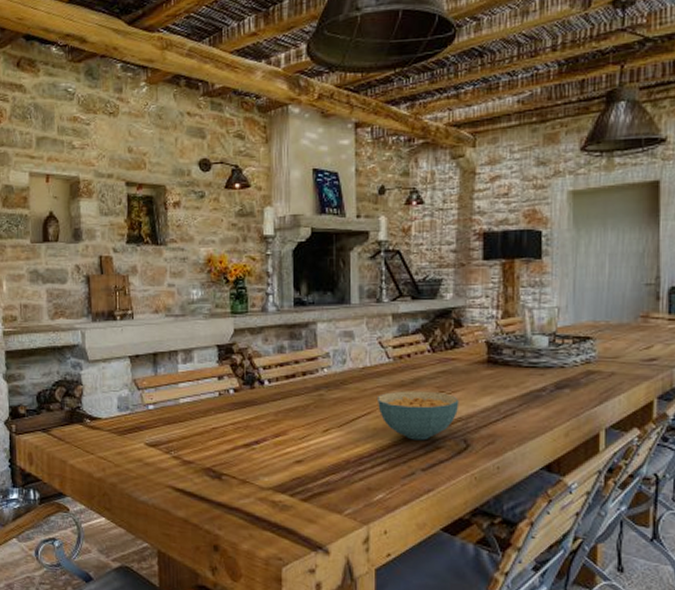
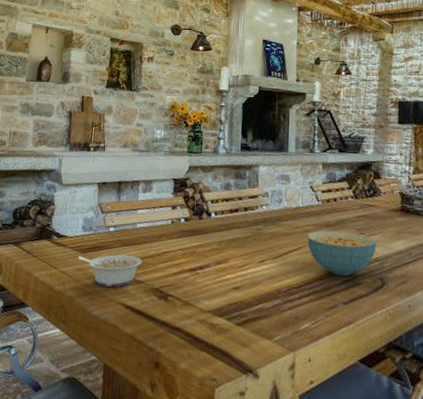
legume: none [117,433,189,470] -> present [78,254,142,287]

